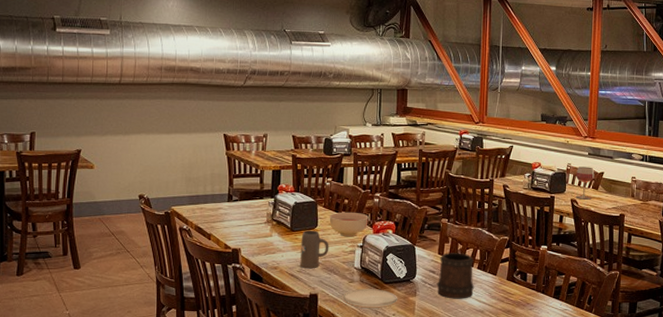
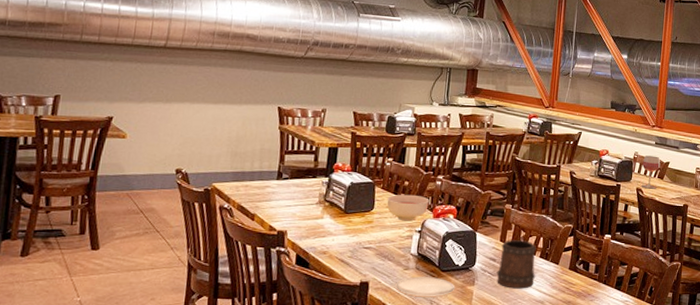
beer mug: present [299,230,329,268] -> none [351,212,385,254]

